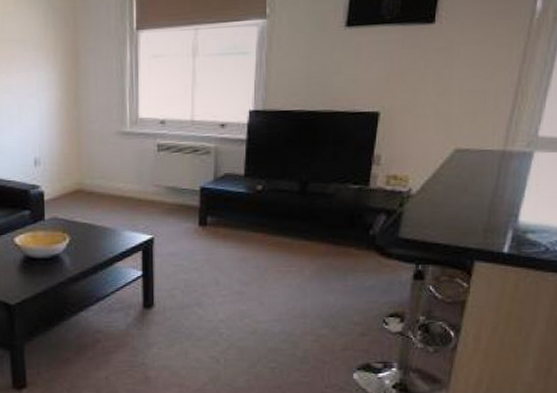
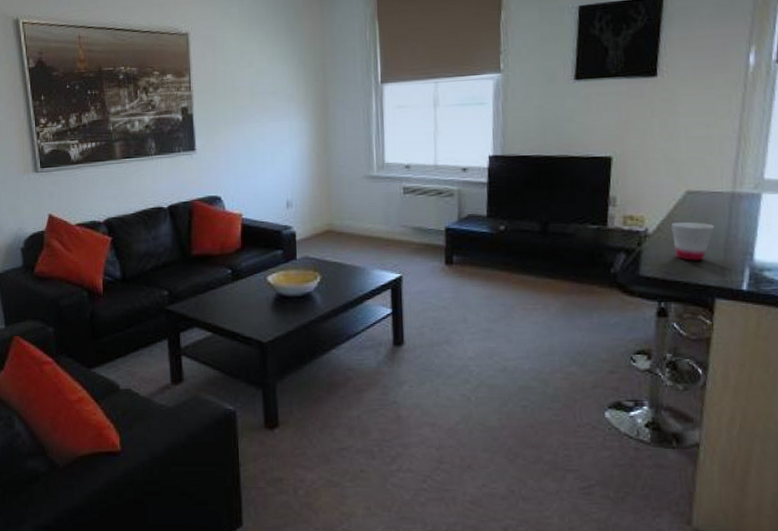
cup: none [436,181,481,223] -> present [672,221,715,261]

